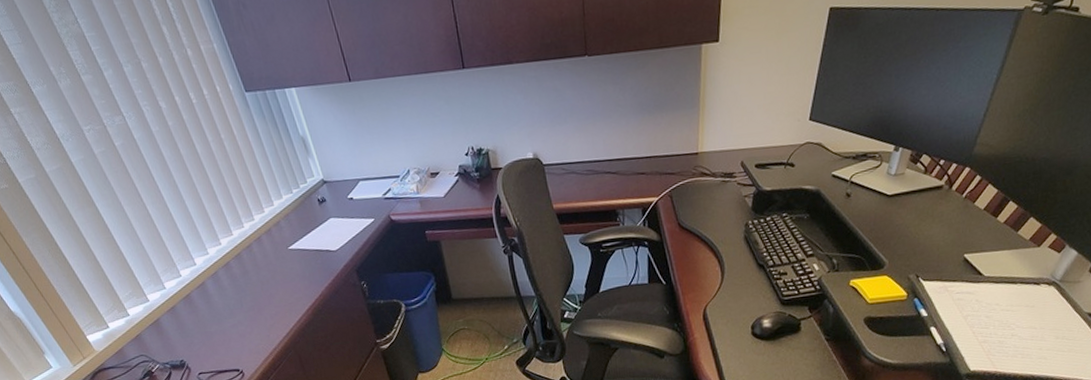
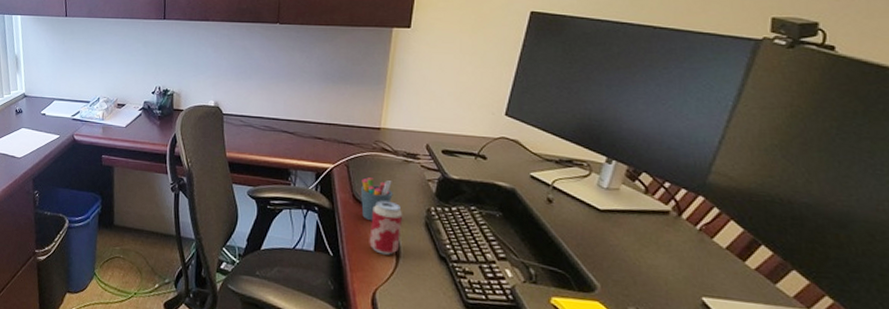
pen holder: none [684,203,715,245] -> present [360,177,393,221]
beverage can: none [696,222,725,274] -> present [369,200,403,255]

